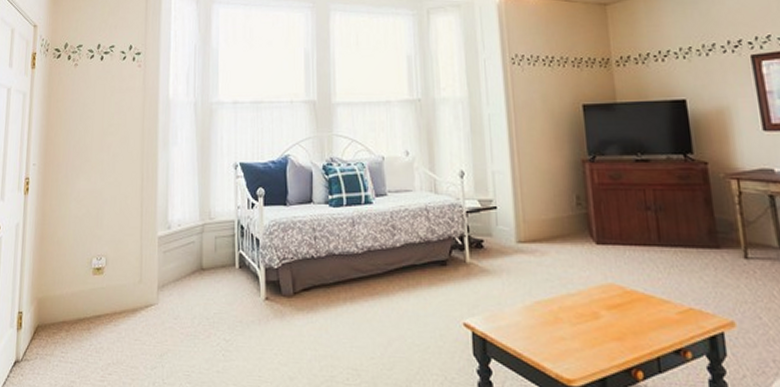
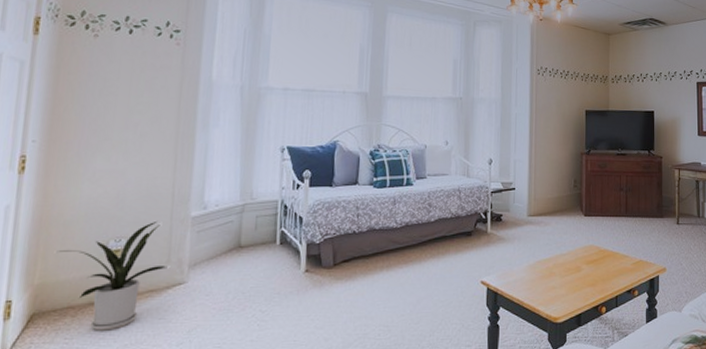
house plant: none [54,241,140,348] -> present [58,222,168,331]

